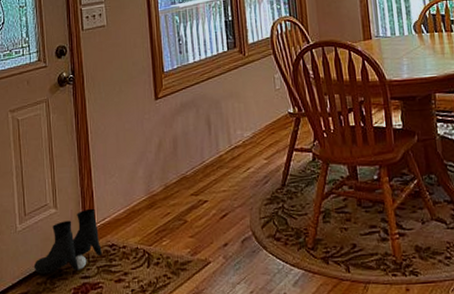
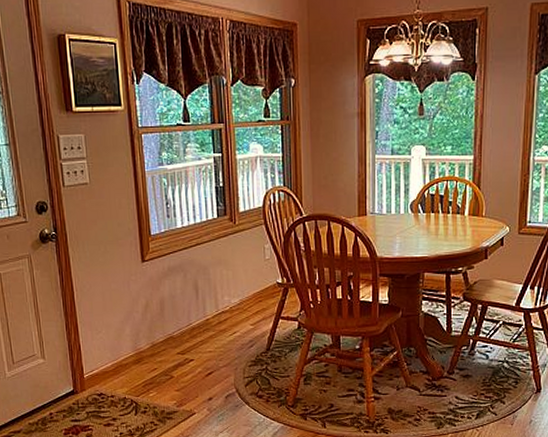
boots: present [33,208,102,274] -> none [24,360,91,416]

